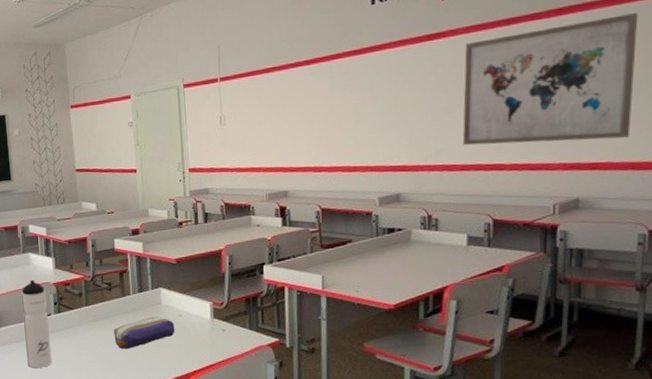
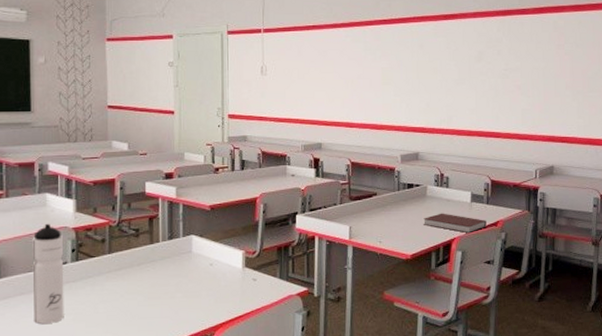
pencil case: present [114,316,175,350] -> none [138,265,205,301]
notebook: none [408,258,488,281] -> present [423,213,487,234]
wall art: present [462,13,638,146] -> none [469,20,594,118]

